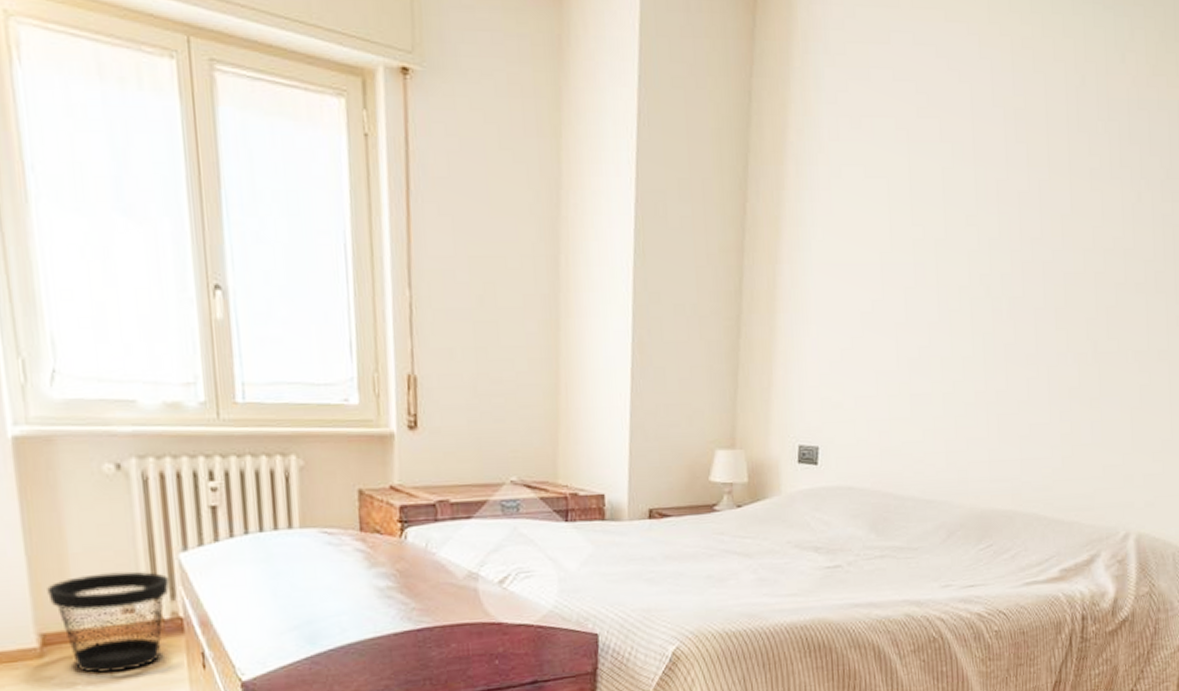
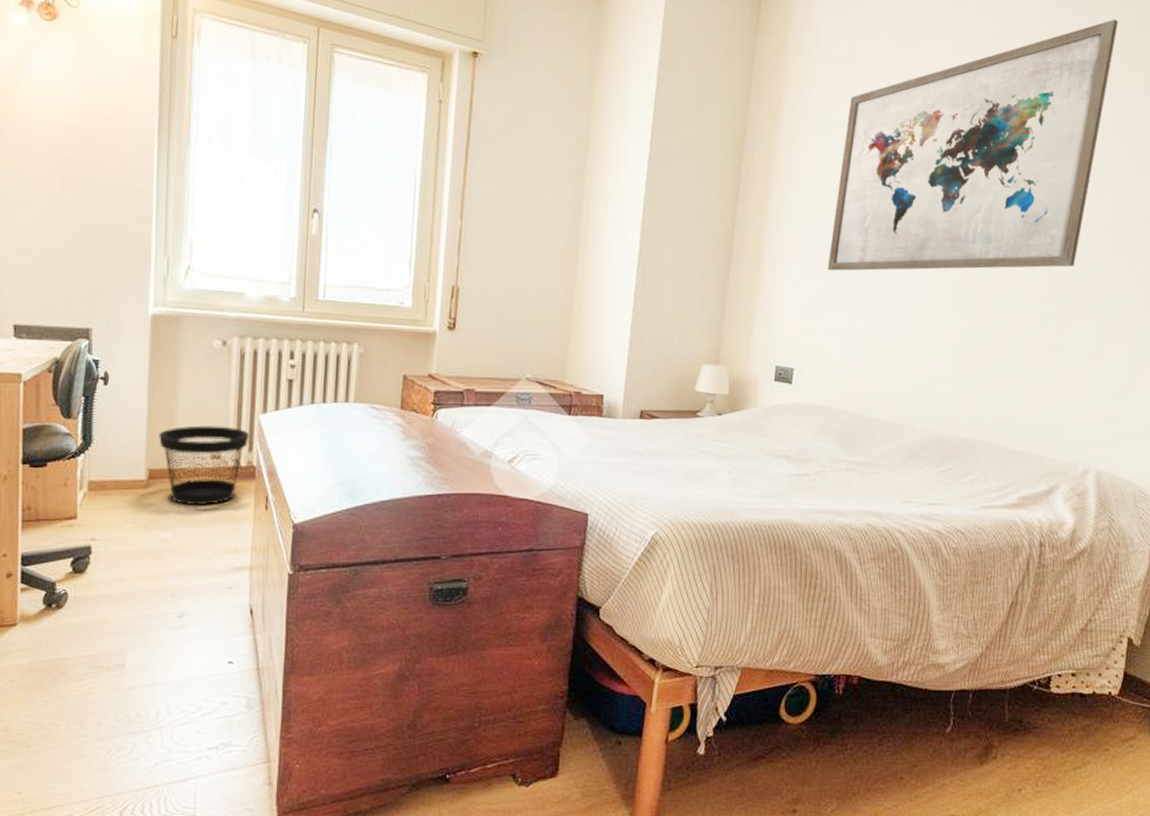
wall art: none [850,15,1156,330] -> present [827,19,1118,271]

